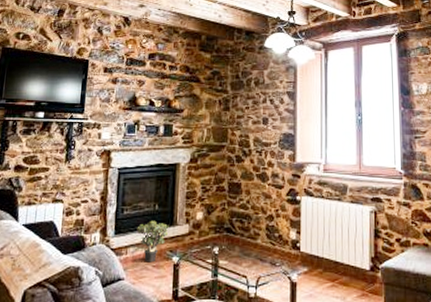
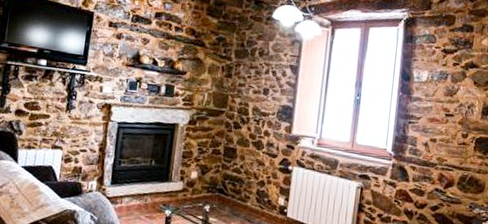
potted plant: present [136,220,169,263] -> none [132,175,164,214]

